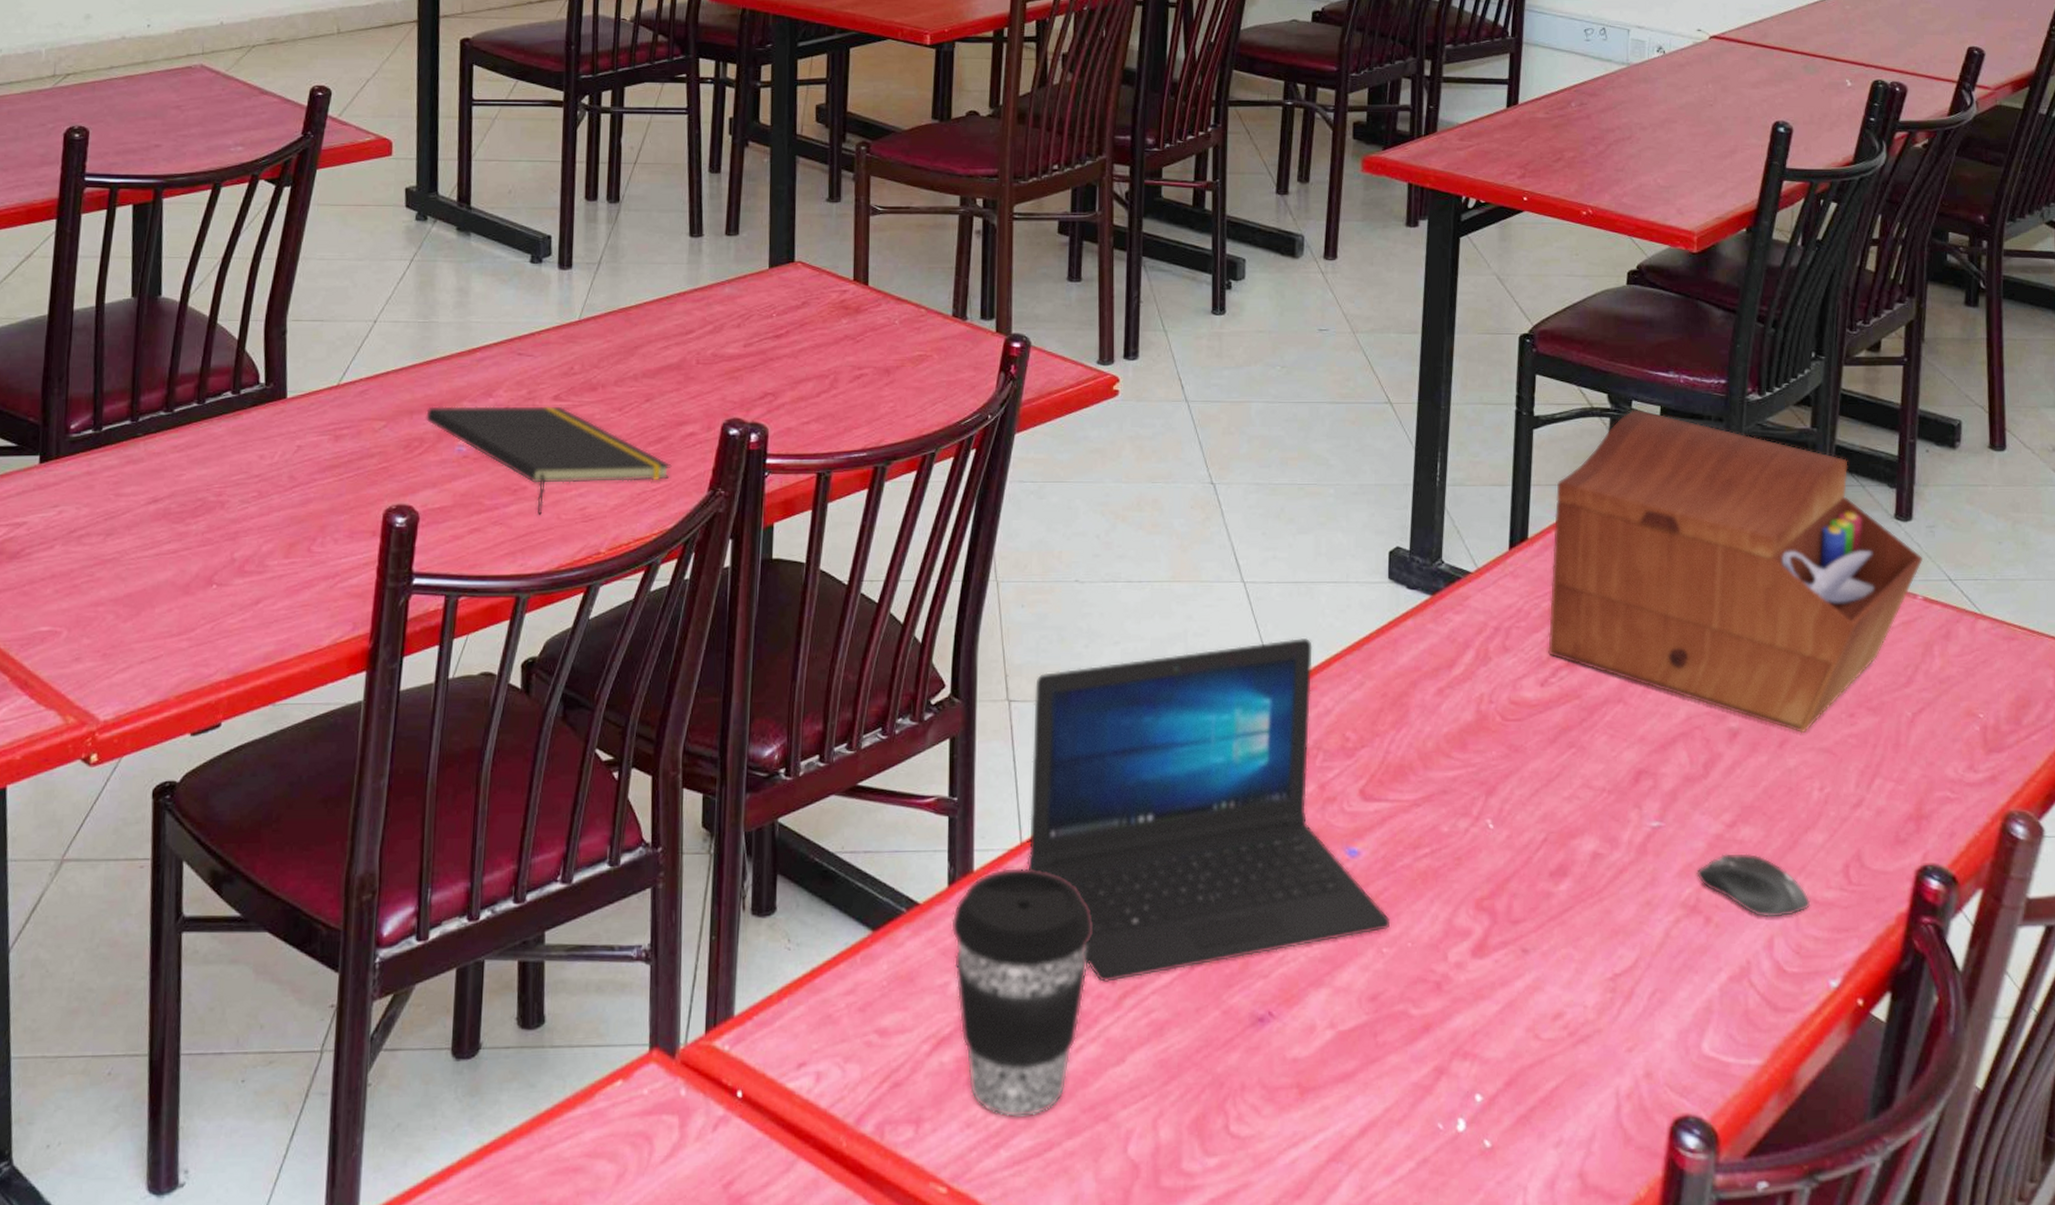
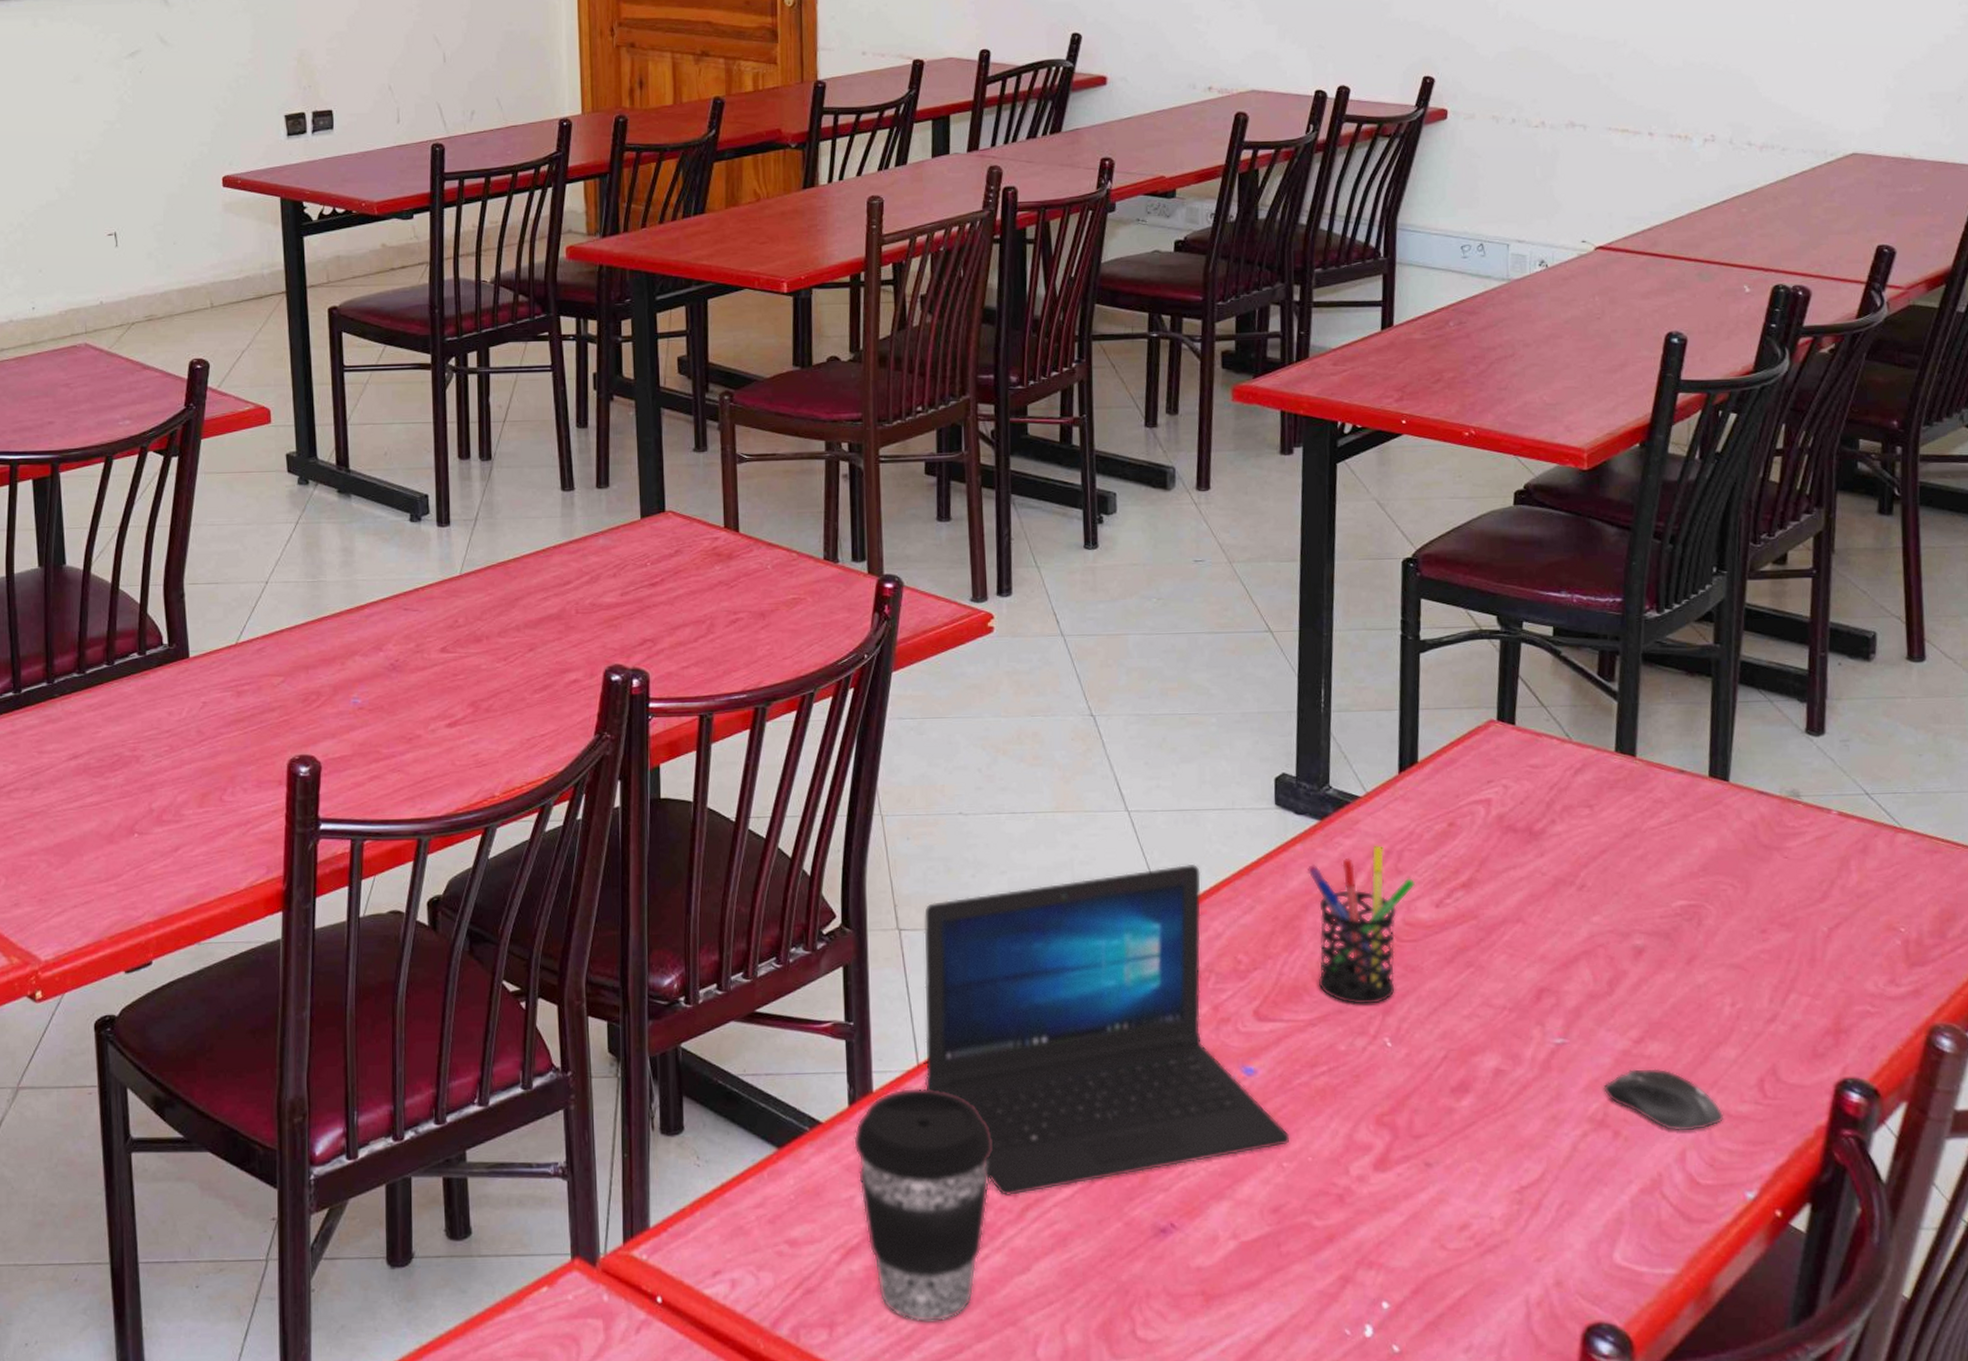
notepad: present [426,406,672,515] -> none [321,658,558,762]
pen holder: none [1417,622,1522,785] -> present [1306,845,1416,1005]
sewing box: present [1548,410,1924,734] -> none [1442,631,1838,950]

